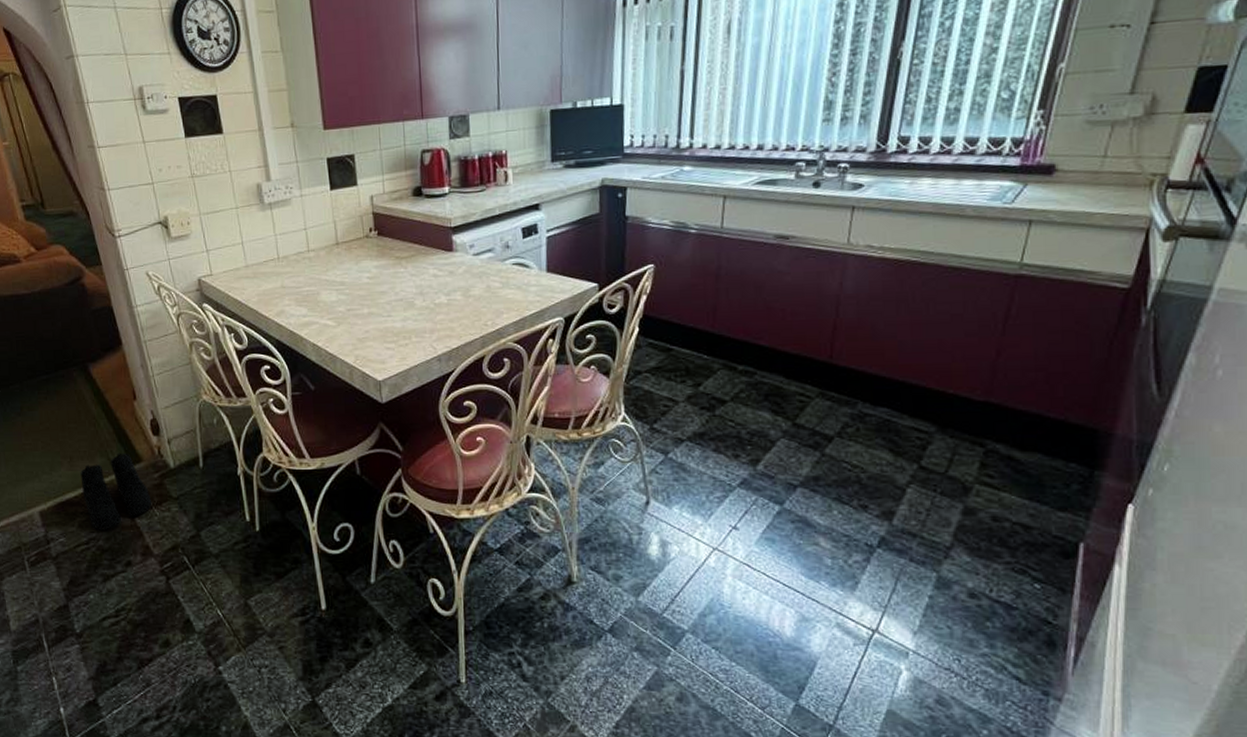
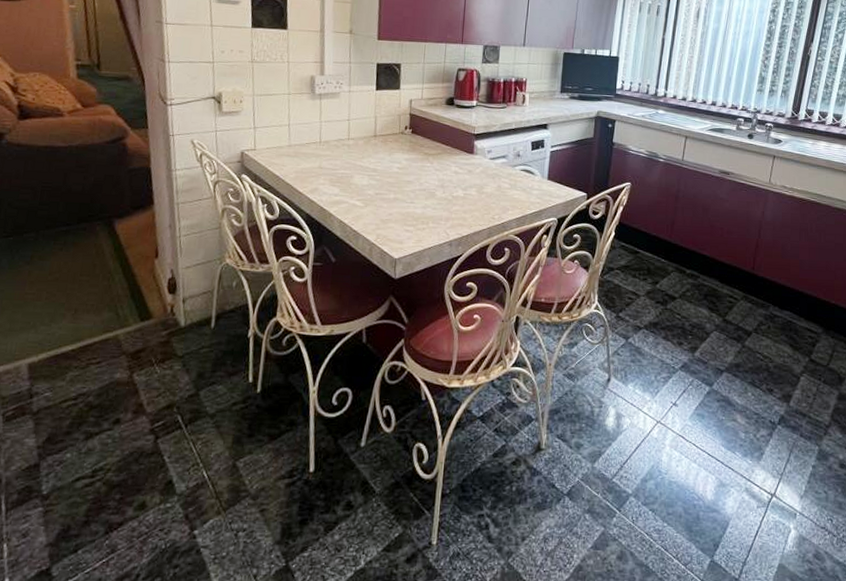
boots: present [80,452,152,530] -> none [81,308,155,386]

